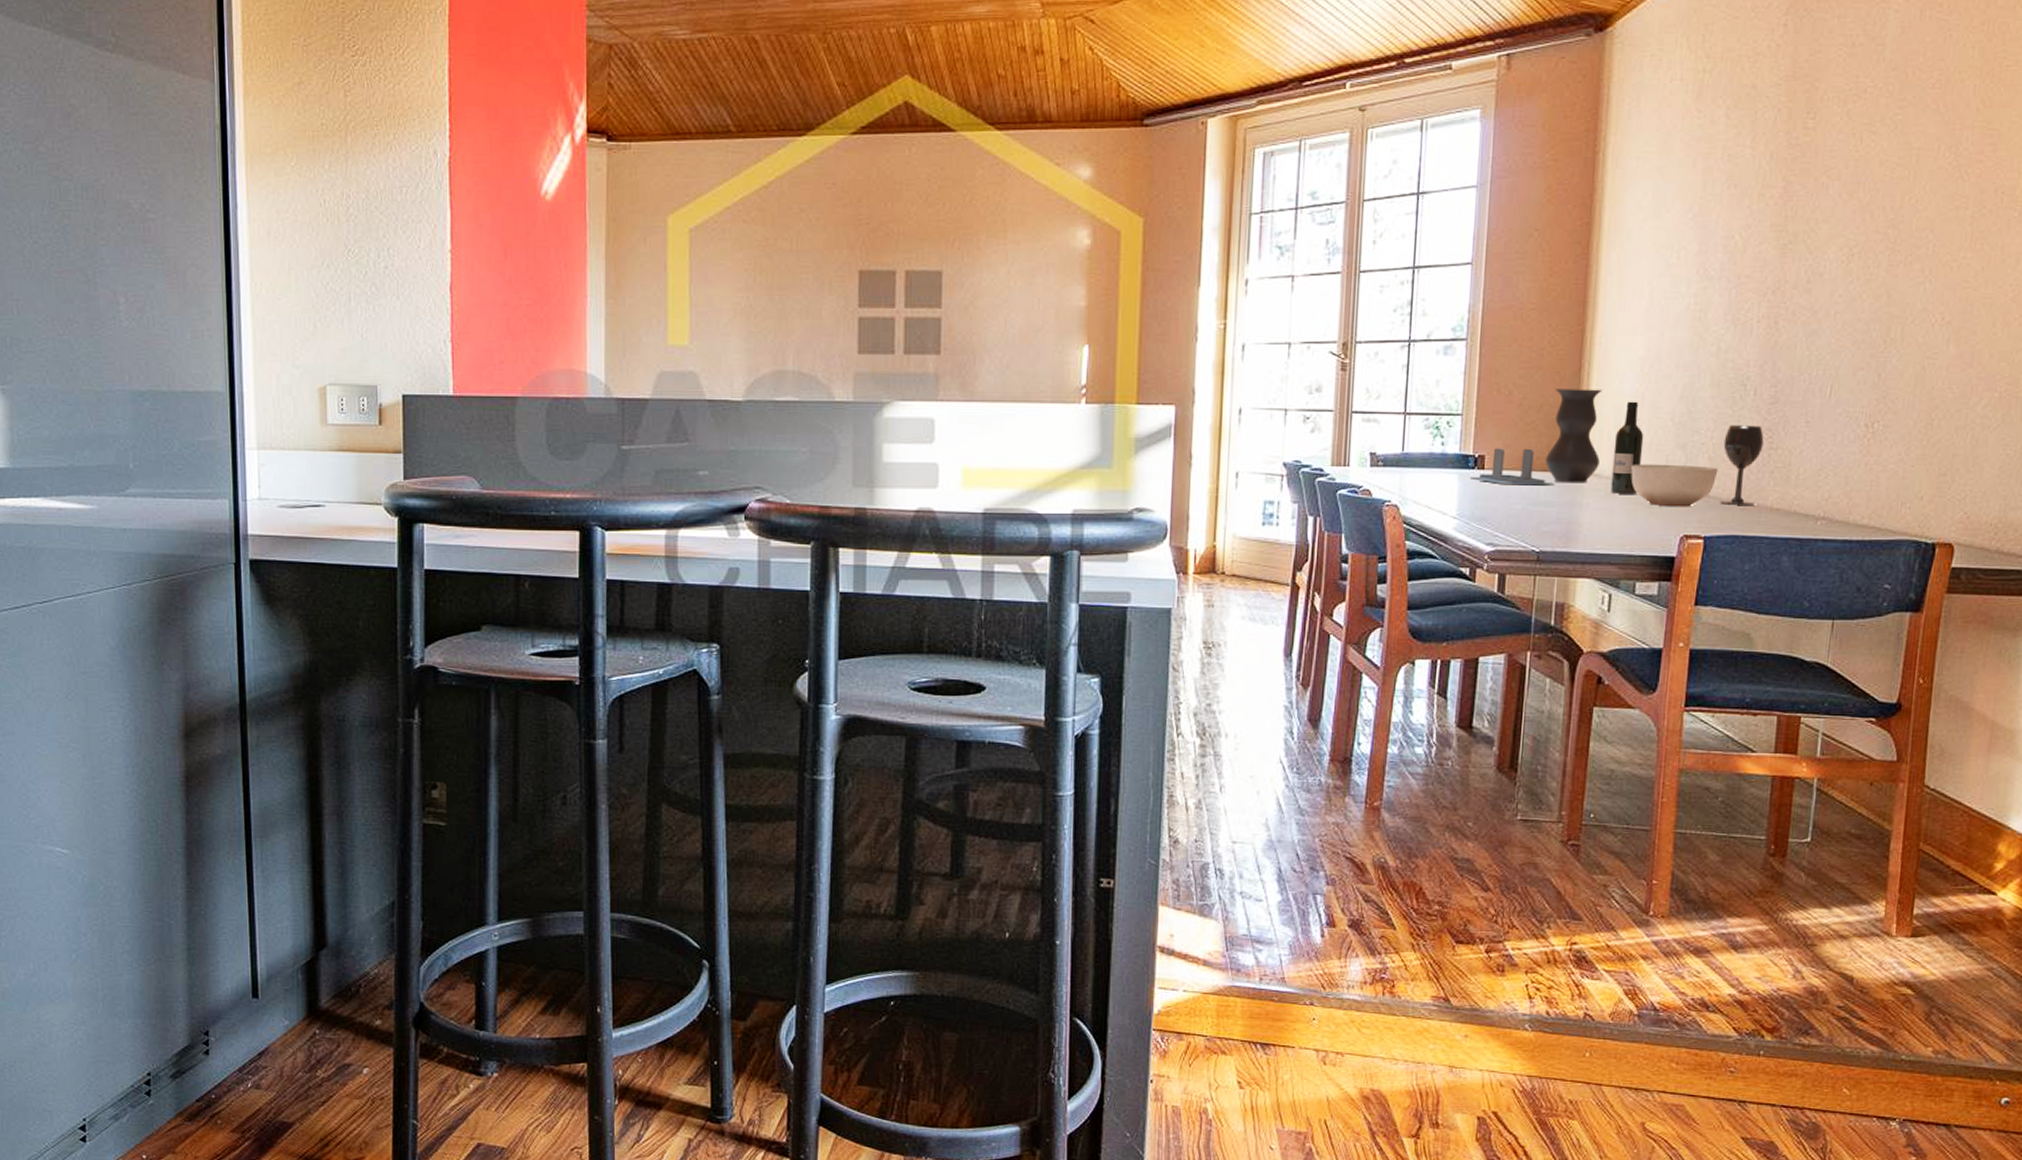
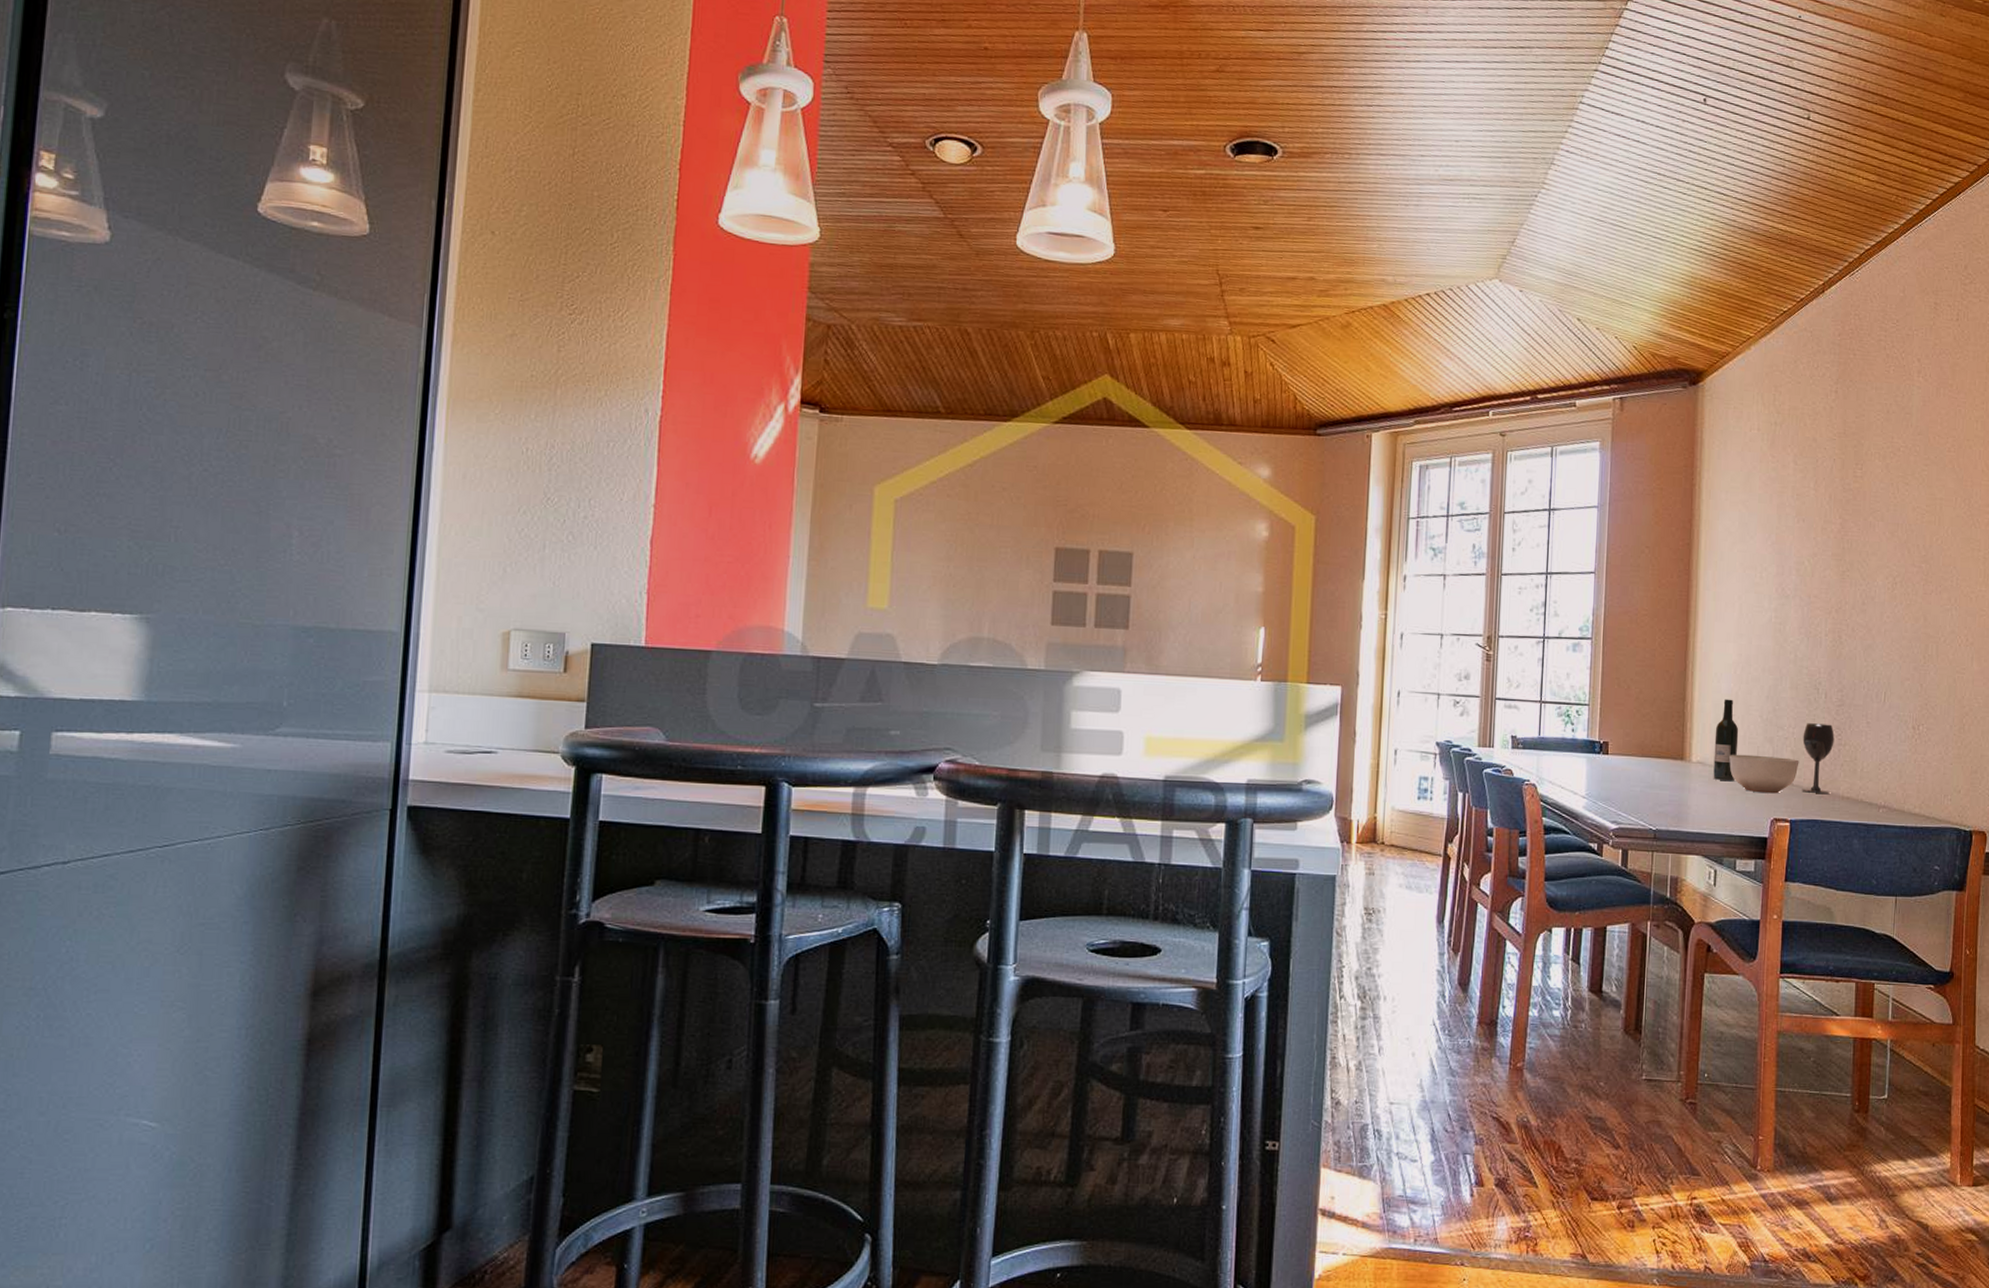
napkin holder: present [1469,448,1555,486] -> none [1596,735,1668,771]
vase: present [1545,389,1602,483] -> none [1659,685,1704,770]

